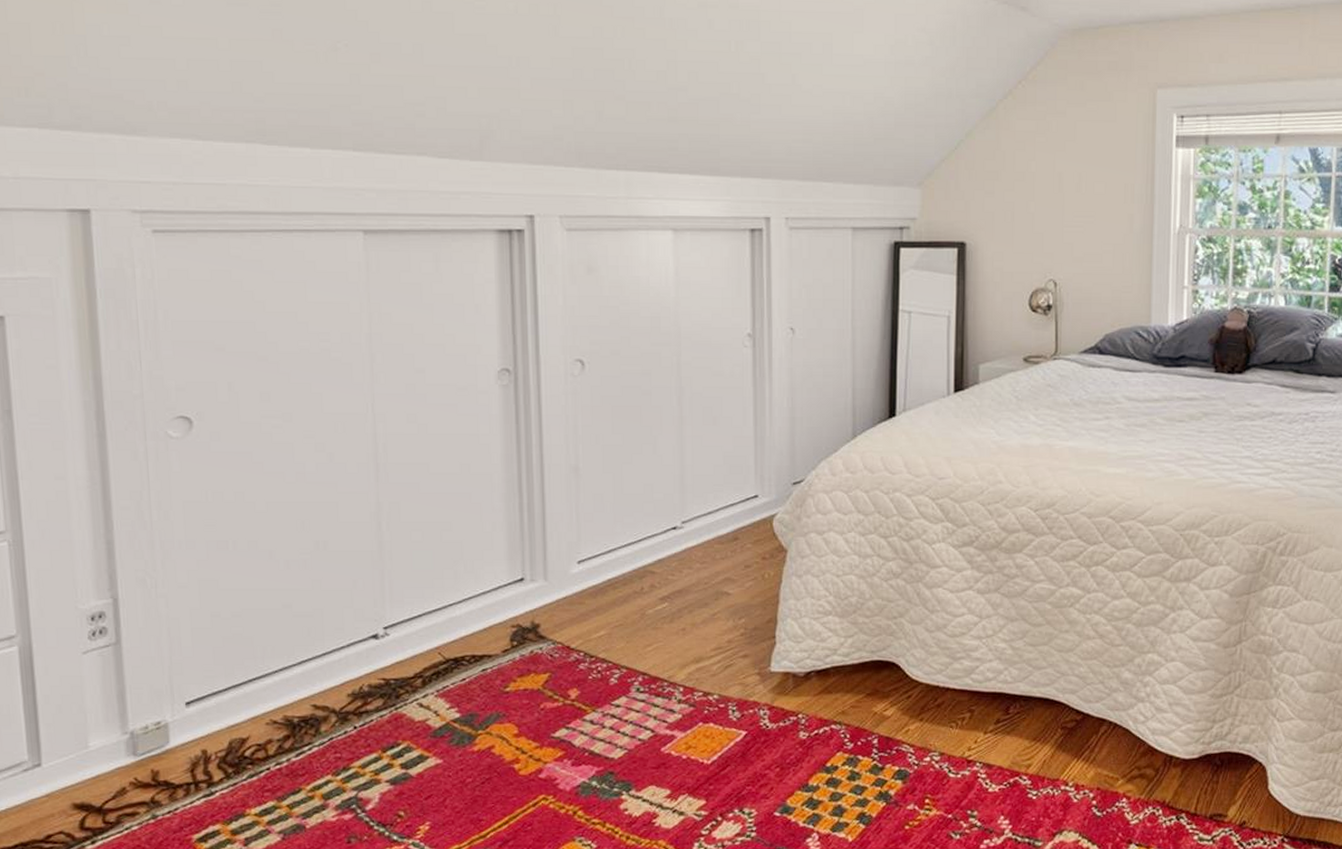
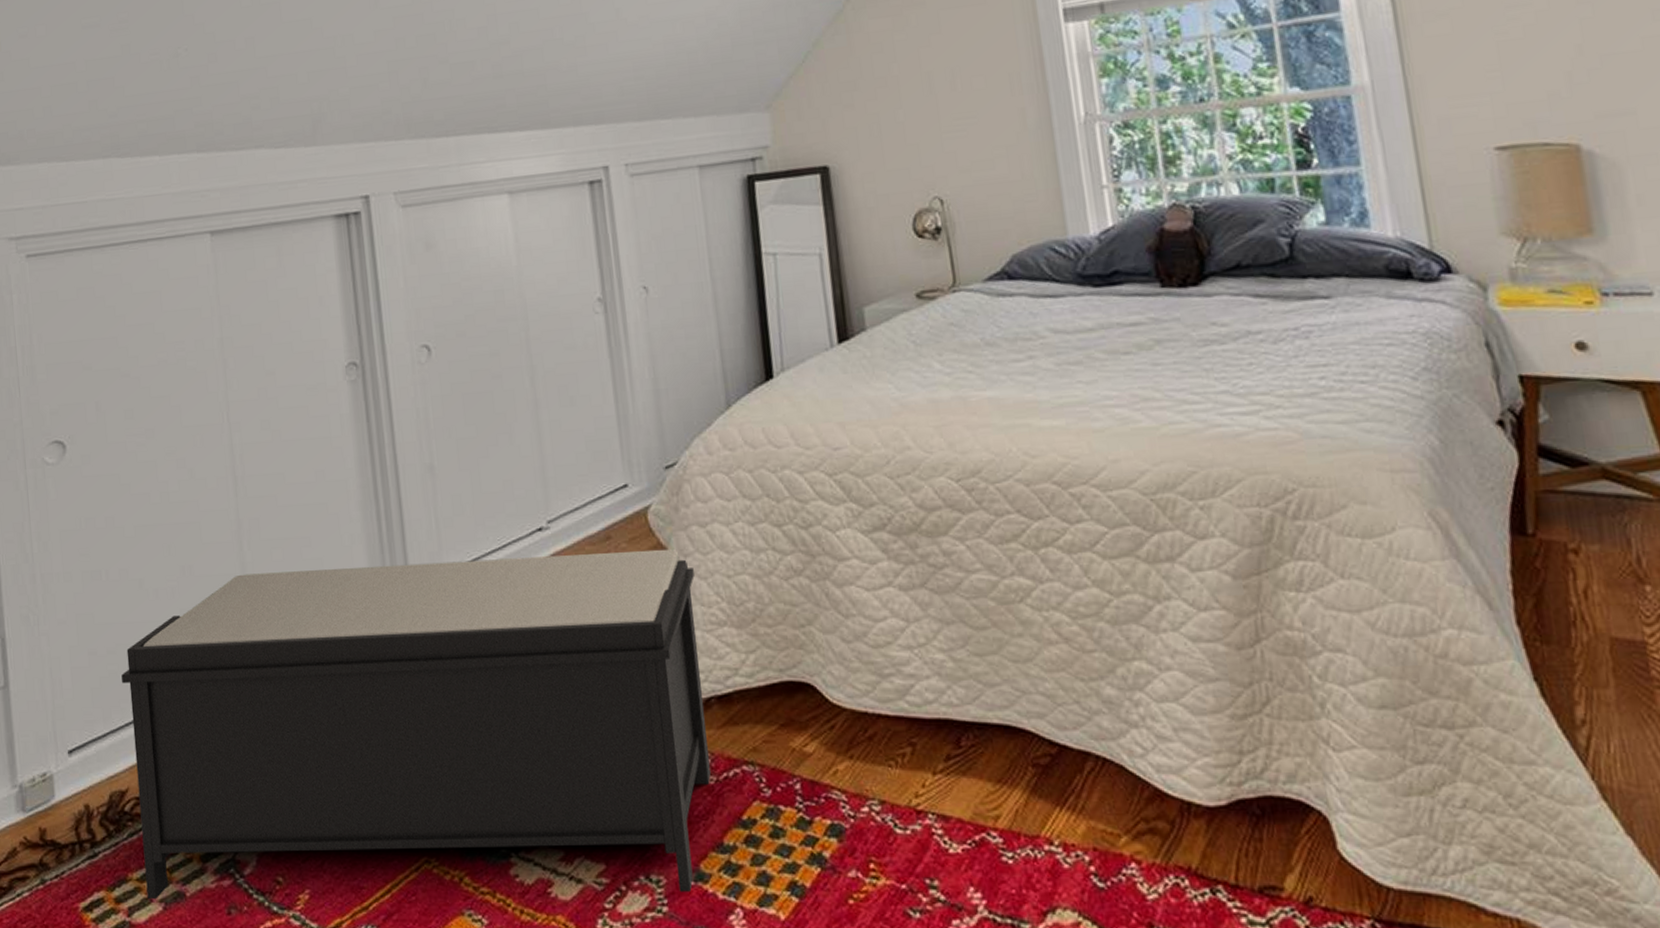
bench: none [246,550,808,831] -> present [121,548,711,900]

